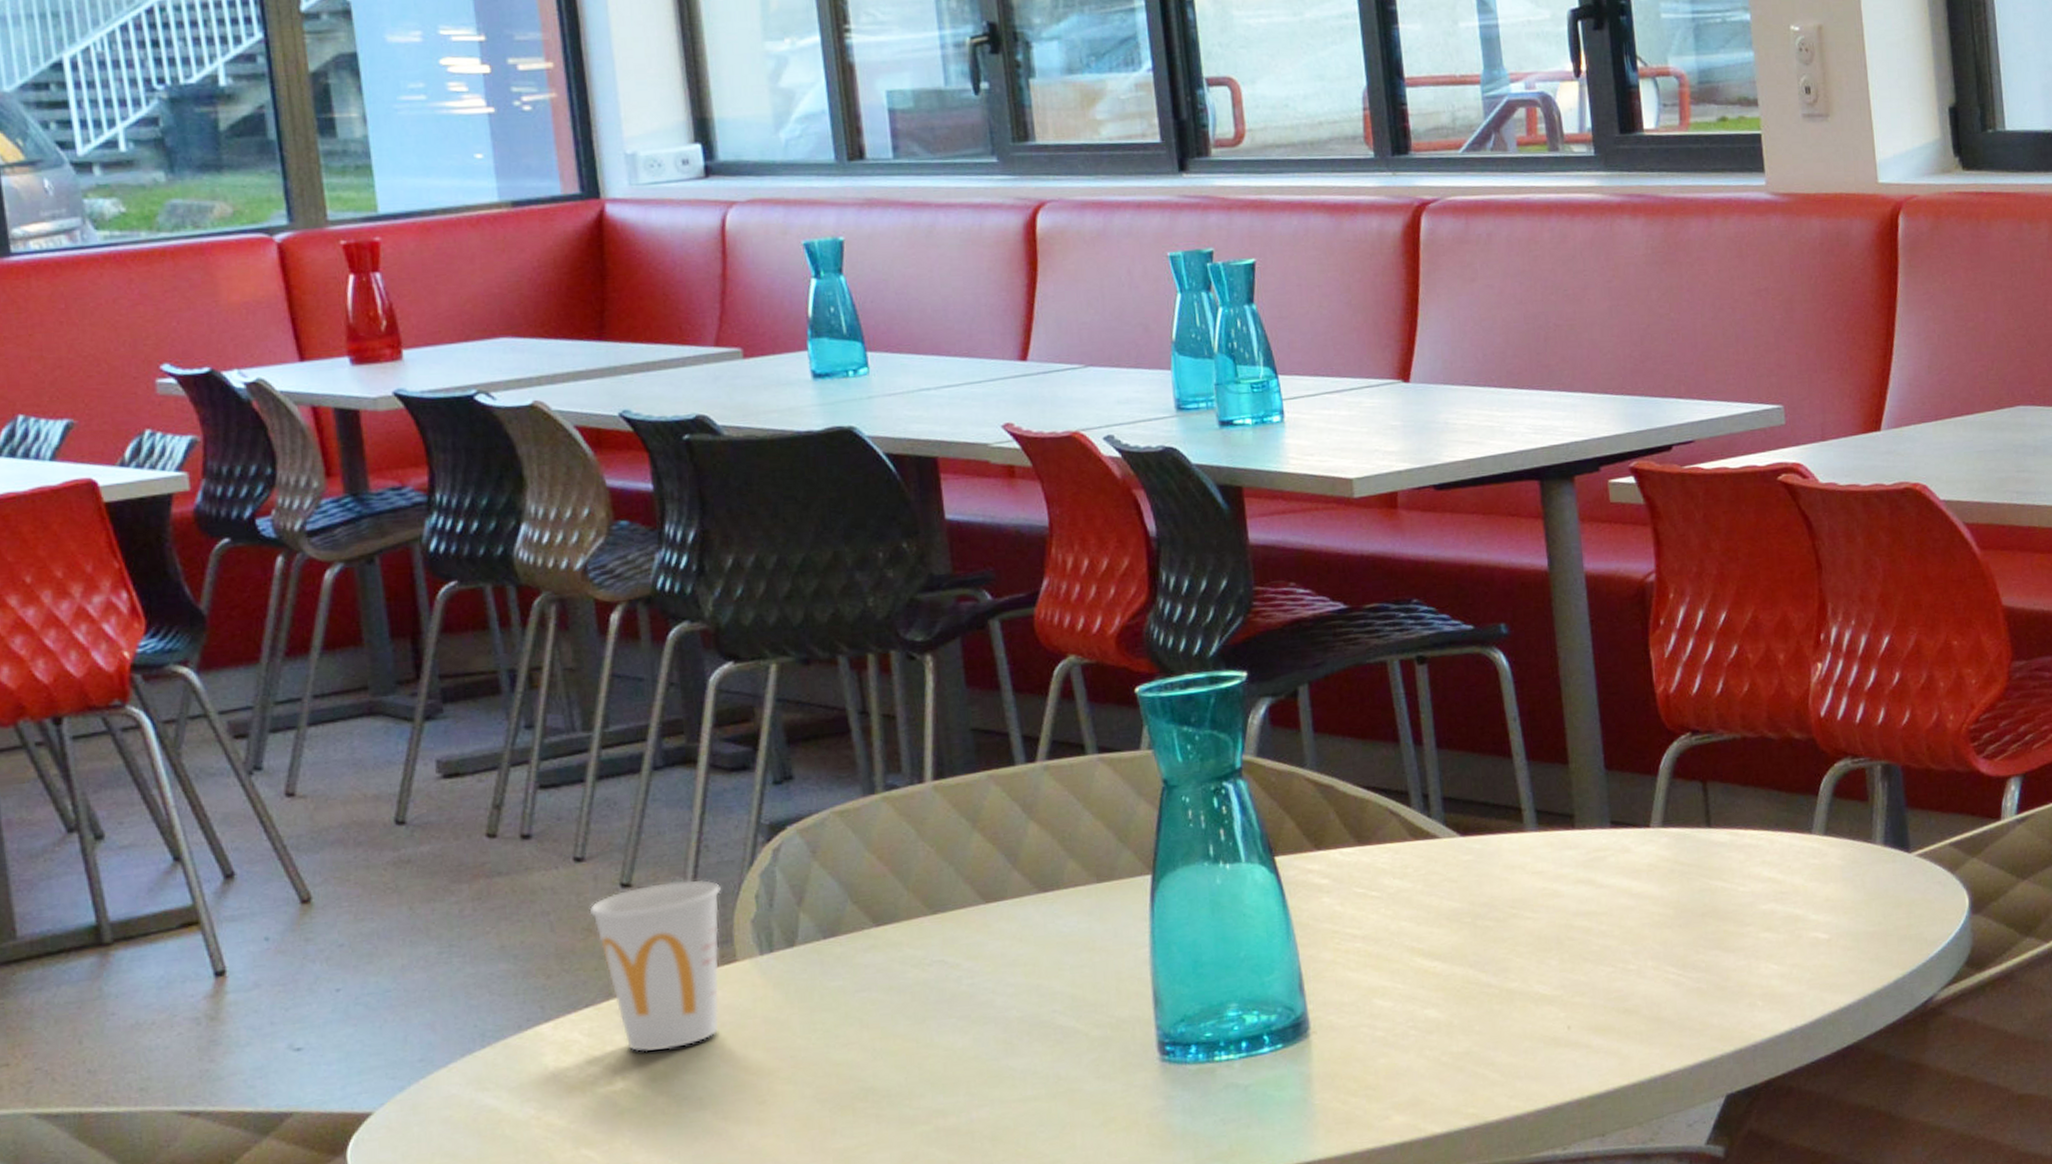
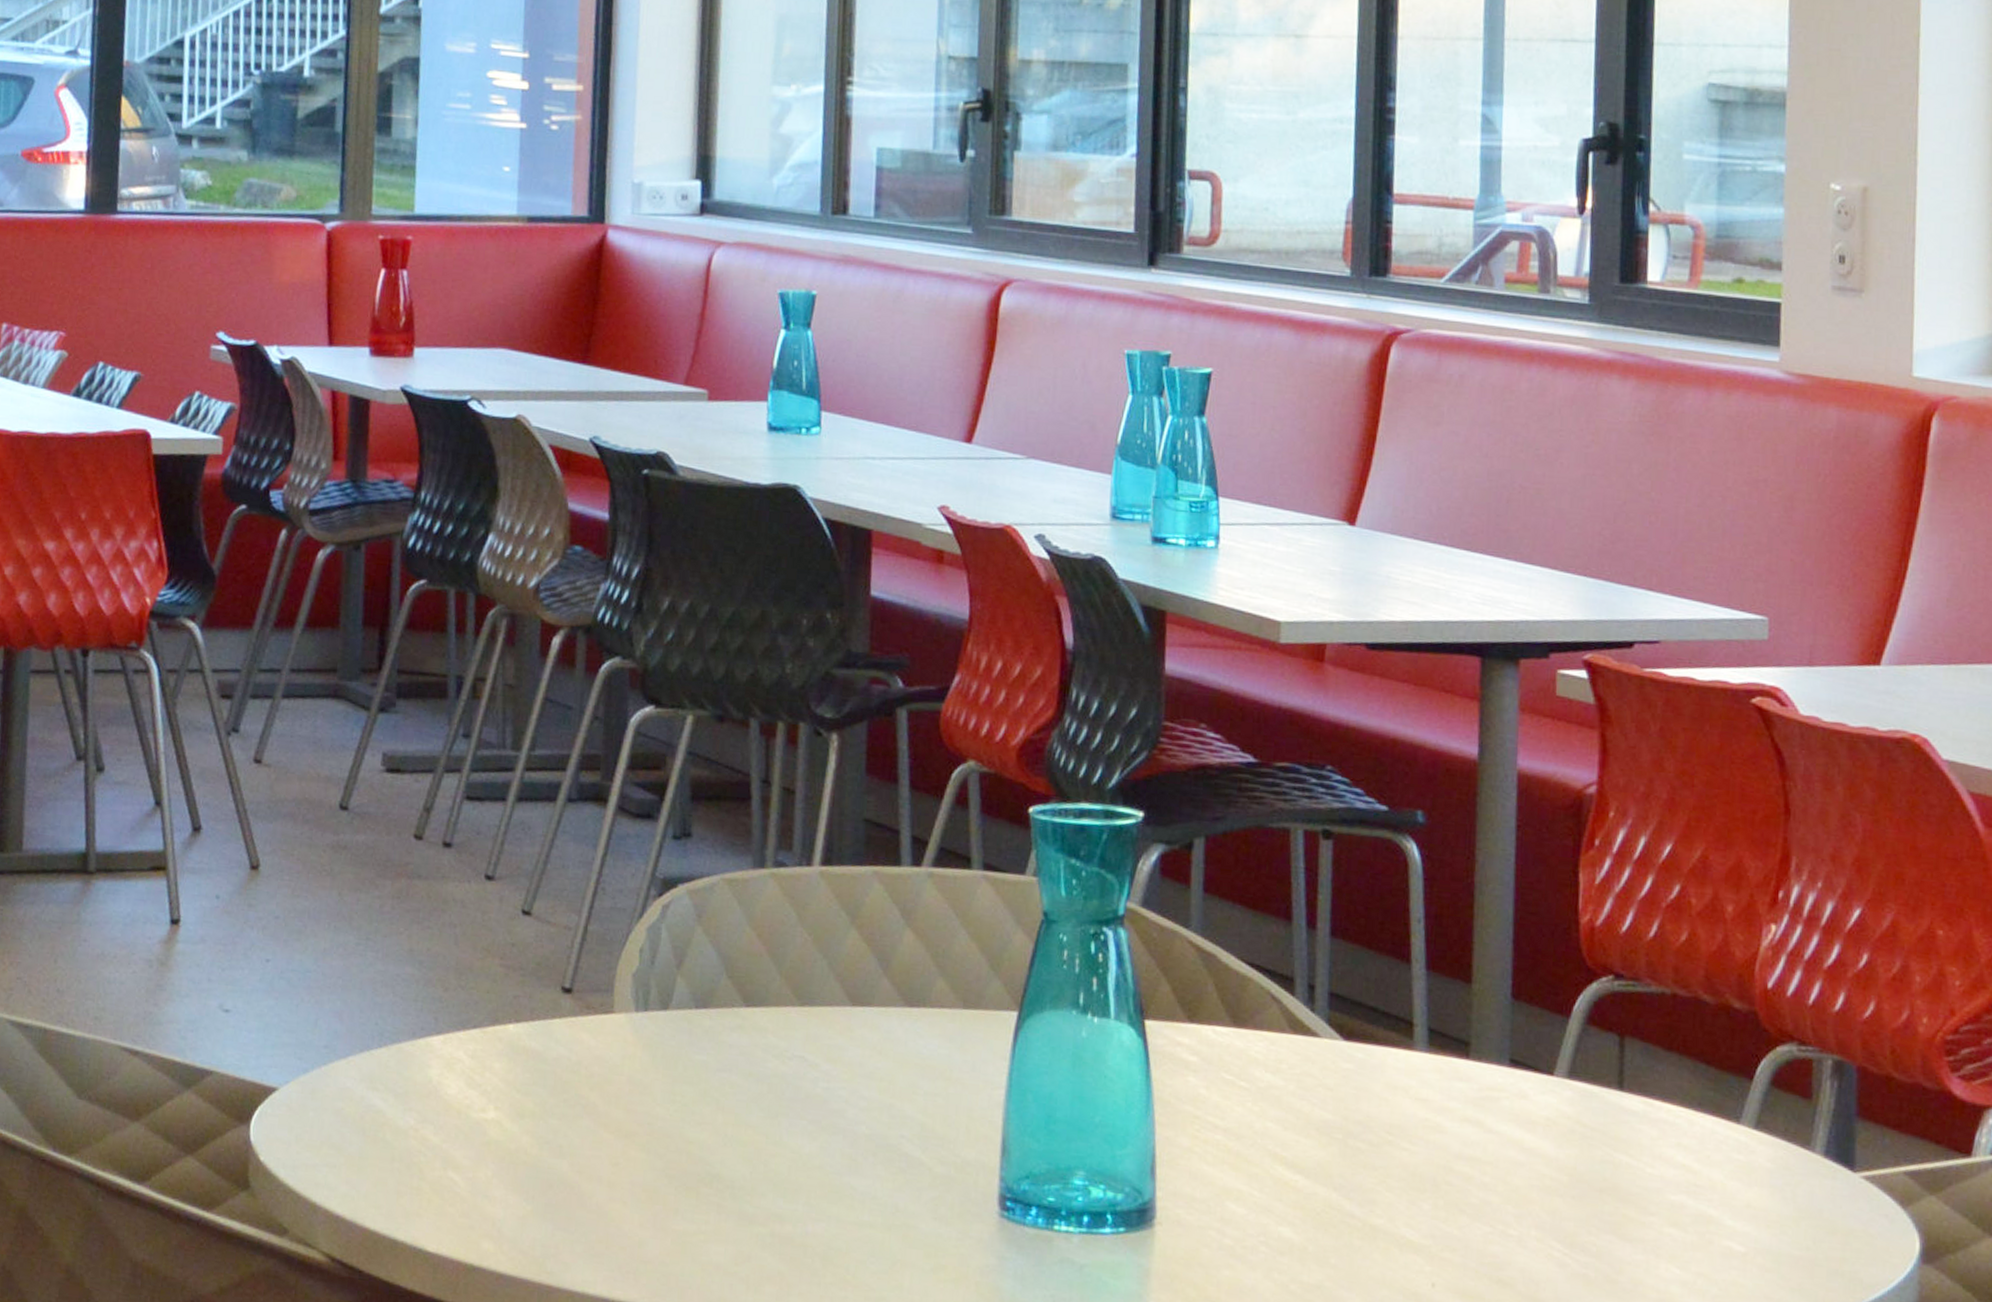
cup: present [589,879,721,1052] -> none [490,917,610,1089]

